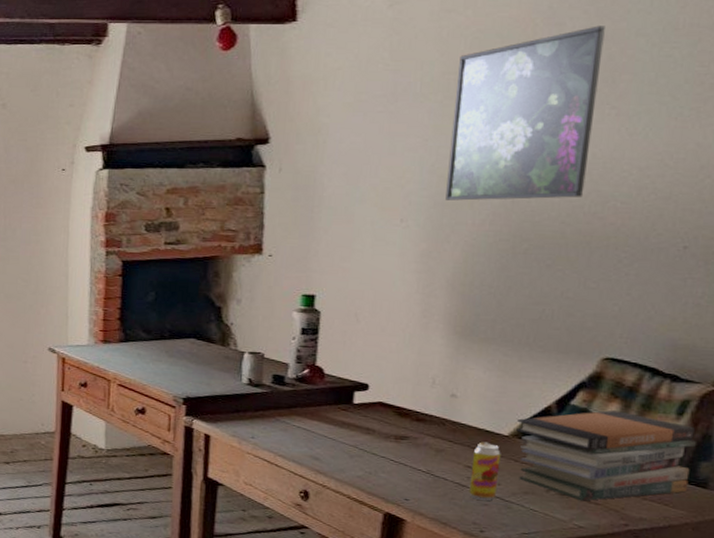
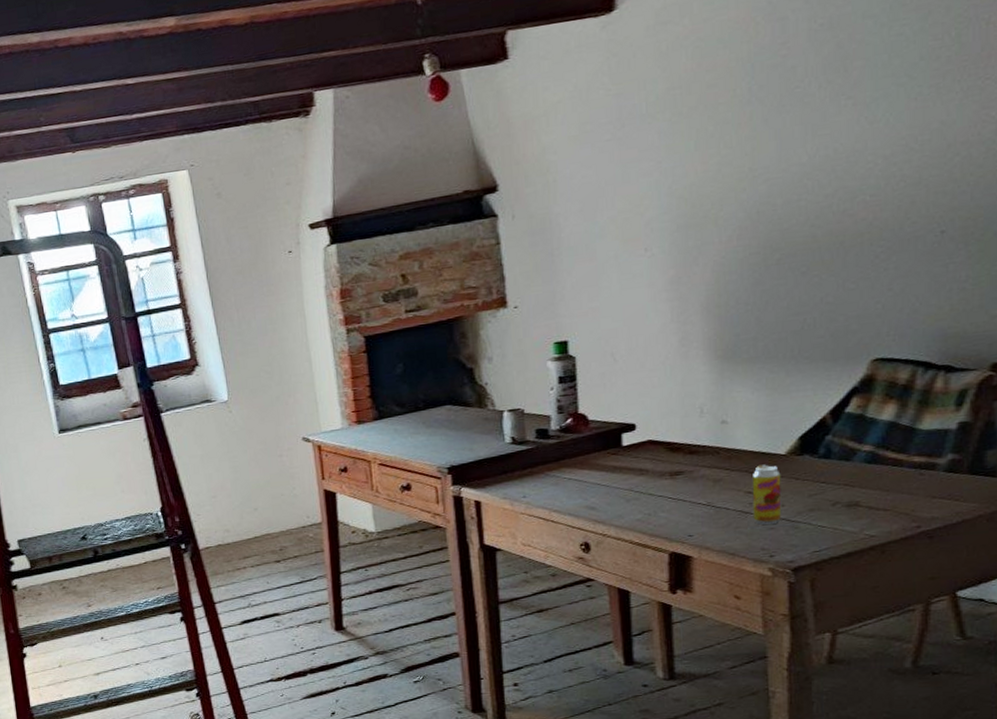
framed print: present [445,26,605,201] -> none [683,13,831,222]
book stack: present [516,410,696,501] -> none [793,411,979,510]

